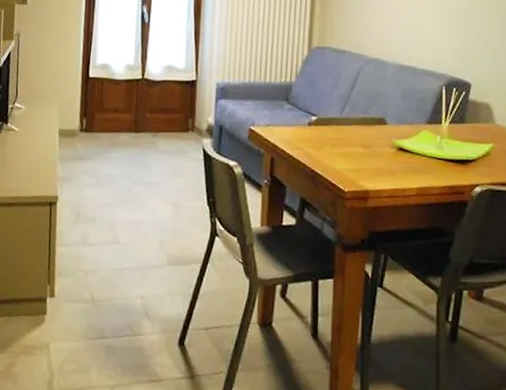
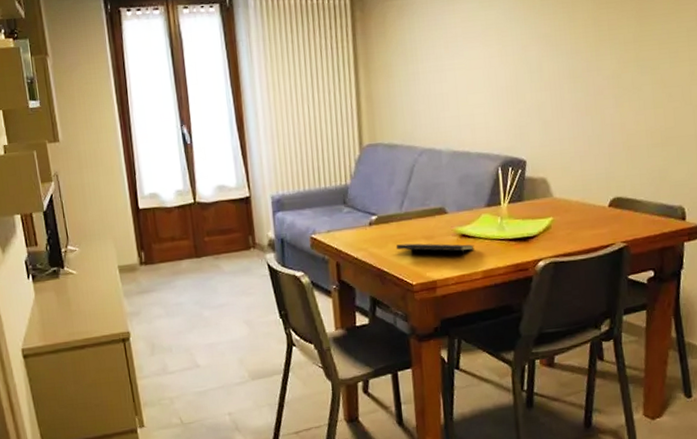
notepad: none [332,148,411,173] -> present [395,243,474,259]

